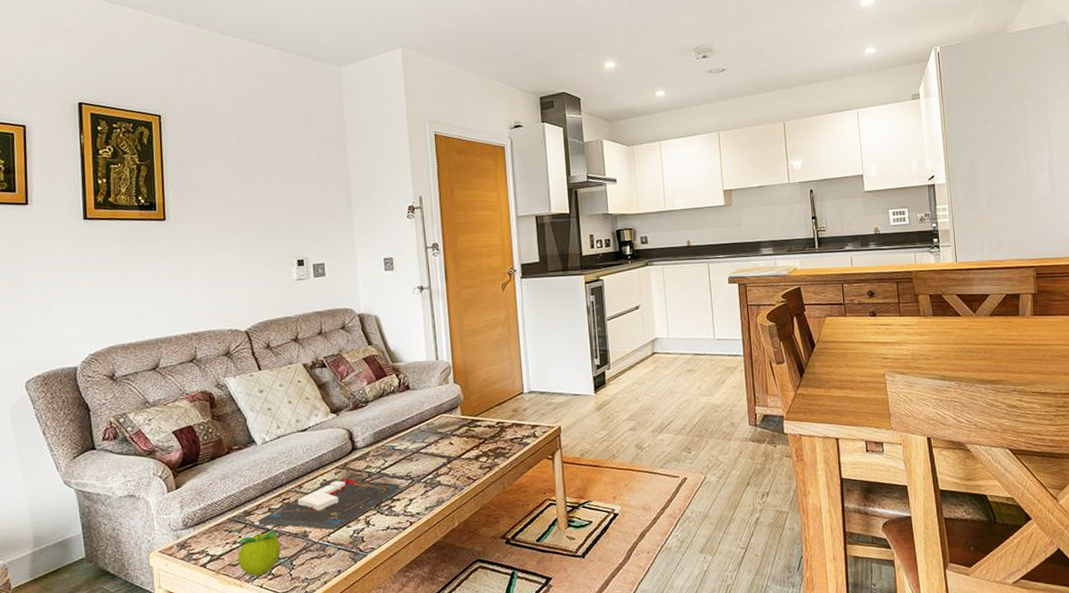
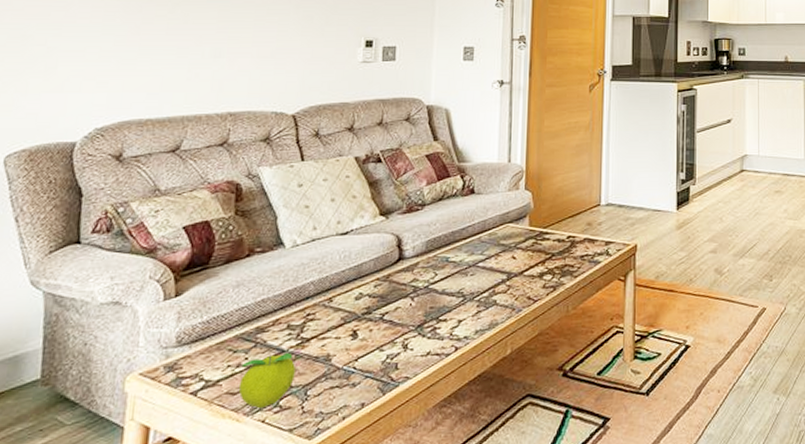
board game: present [258,478,399,530] -> none [272,292,448,353]

